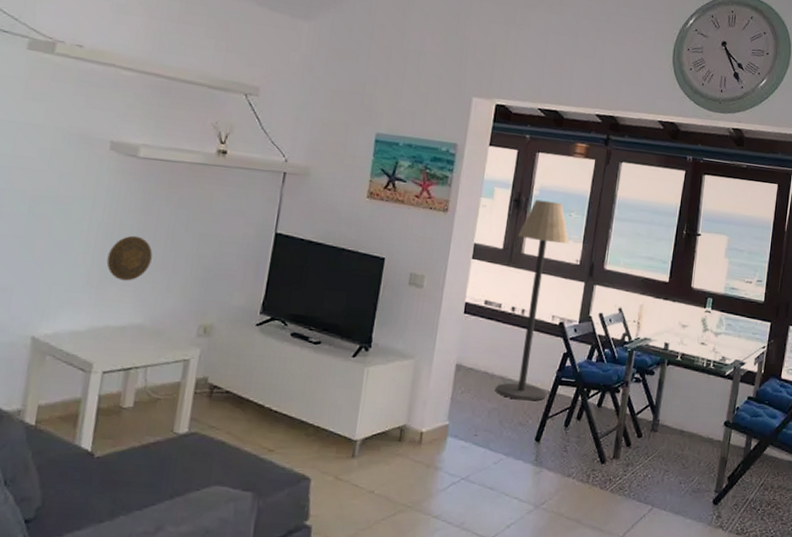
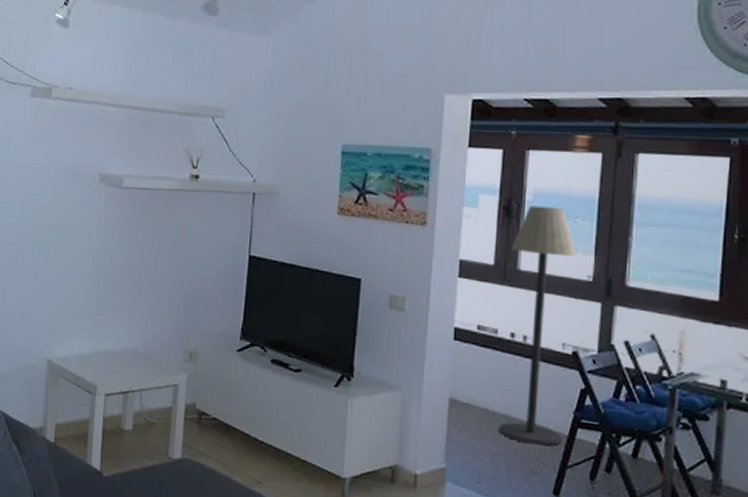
decorative plate: present [106,235,153,281] -> none [102,262,140,307]

